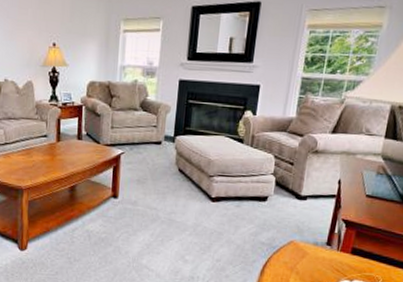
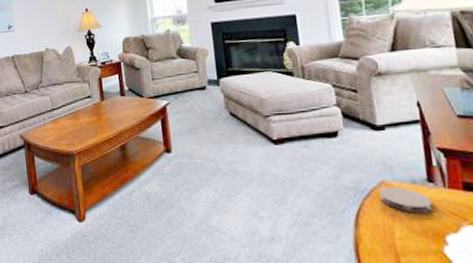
coaster: none [286,246,325,269] -> present [379,187,432,213]

